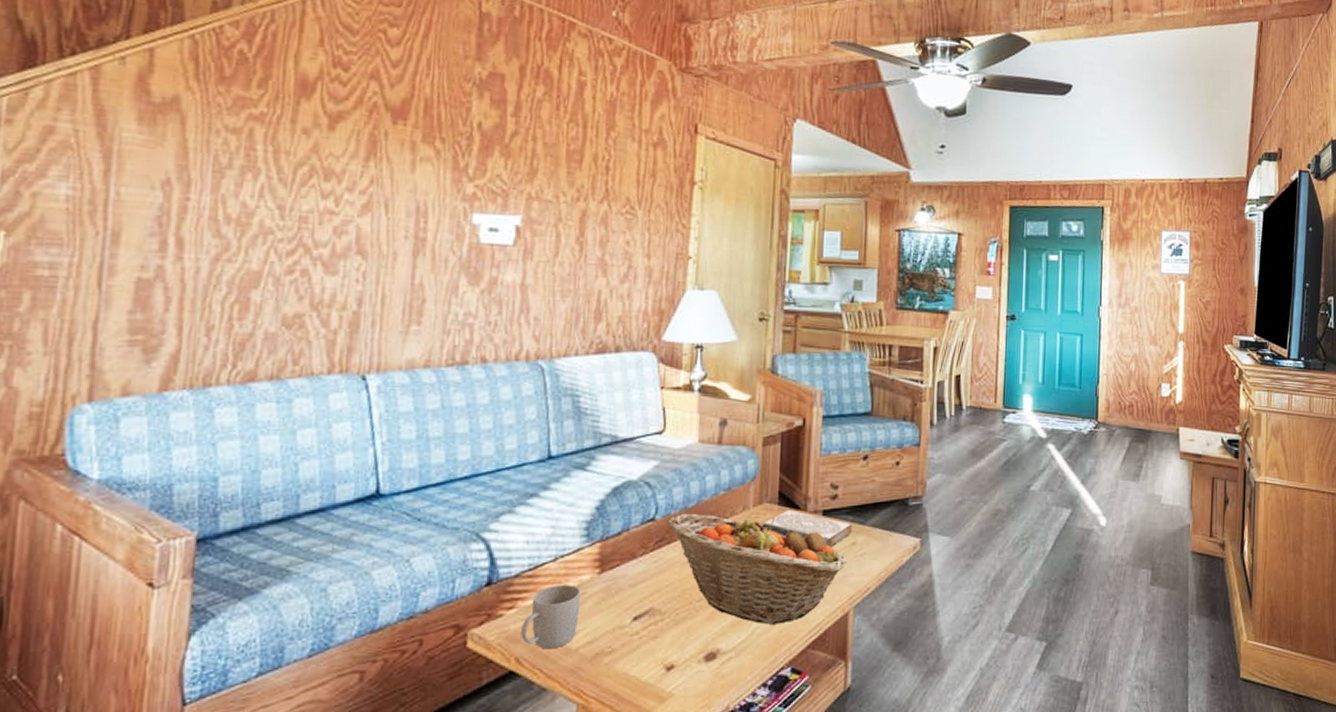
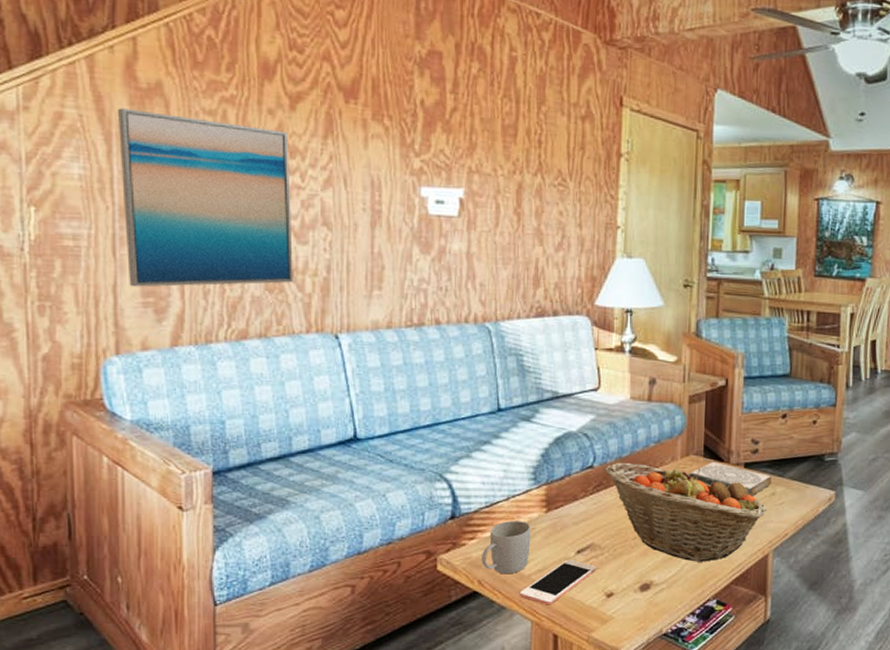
wall art: none [114,123,324,323] -> present [117,108,293,287]
cell phone: none [563,627,655,684] -> present [519,559,596,605]

